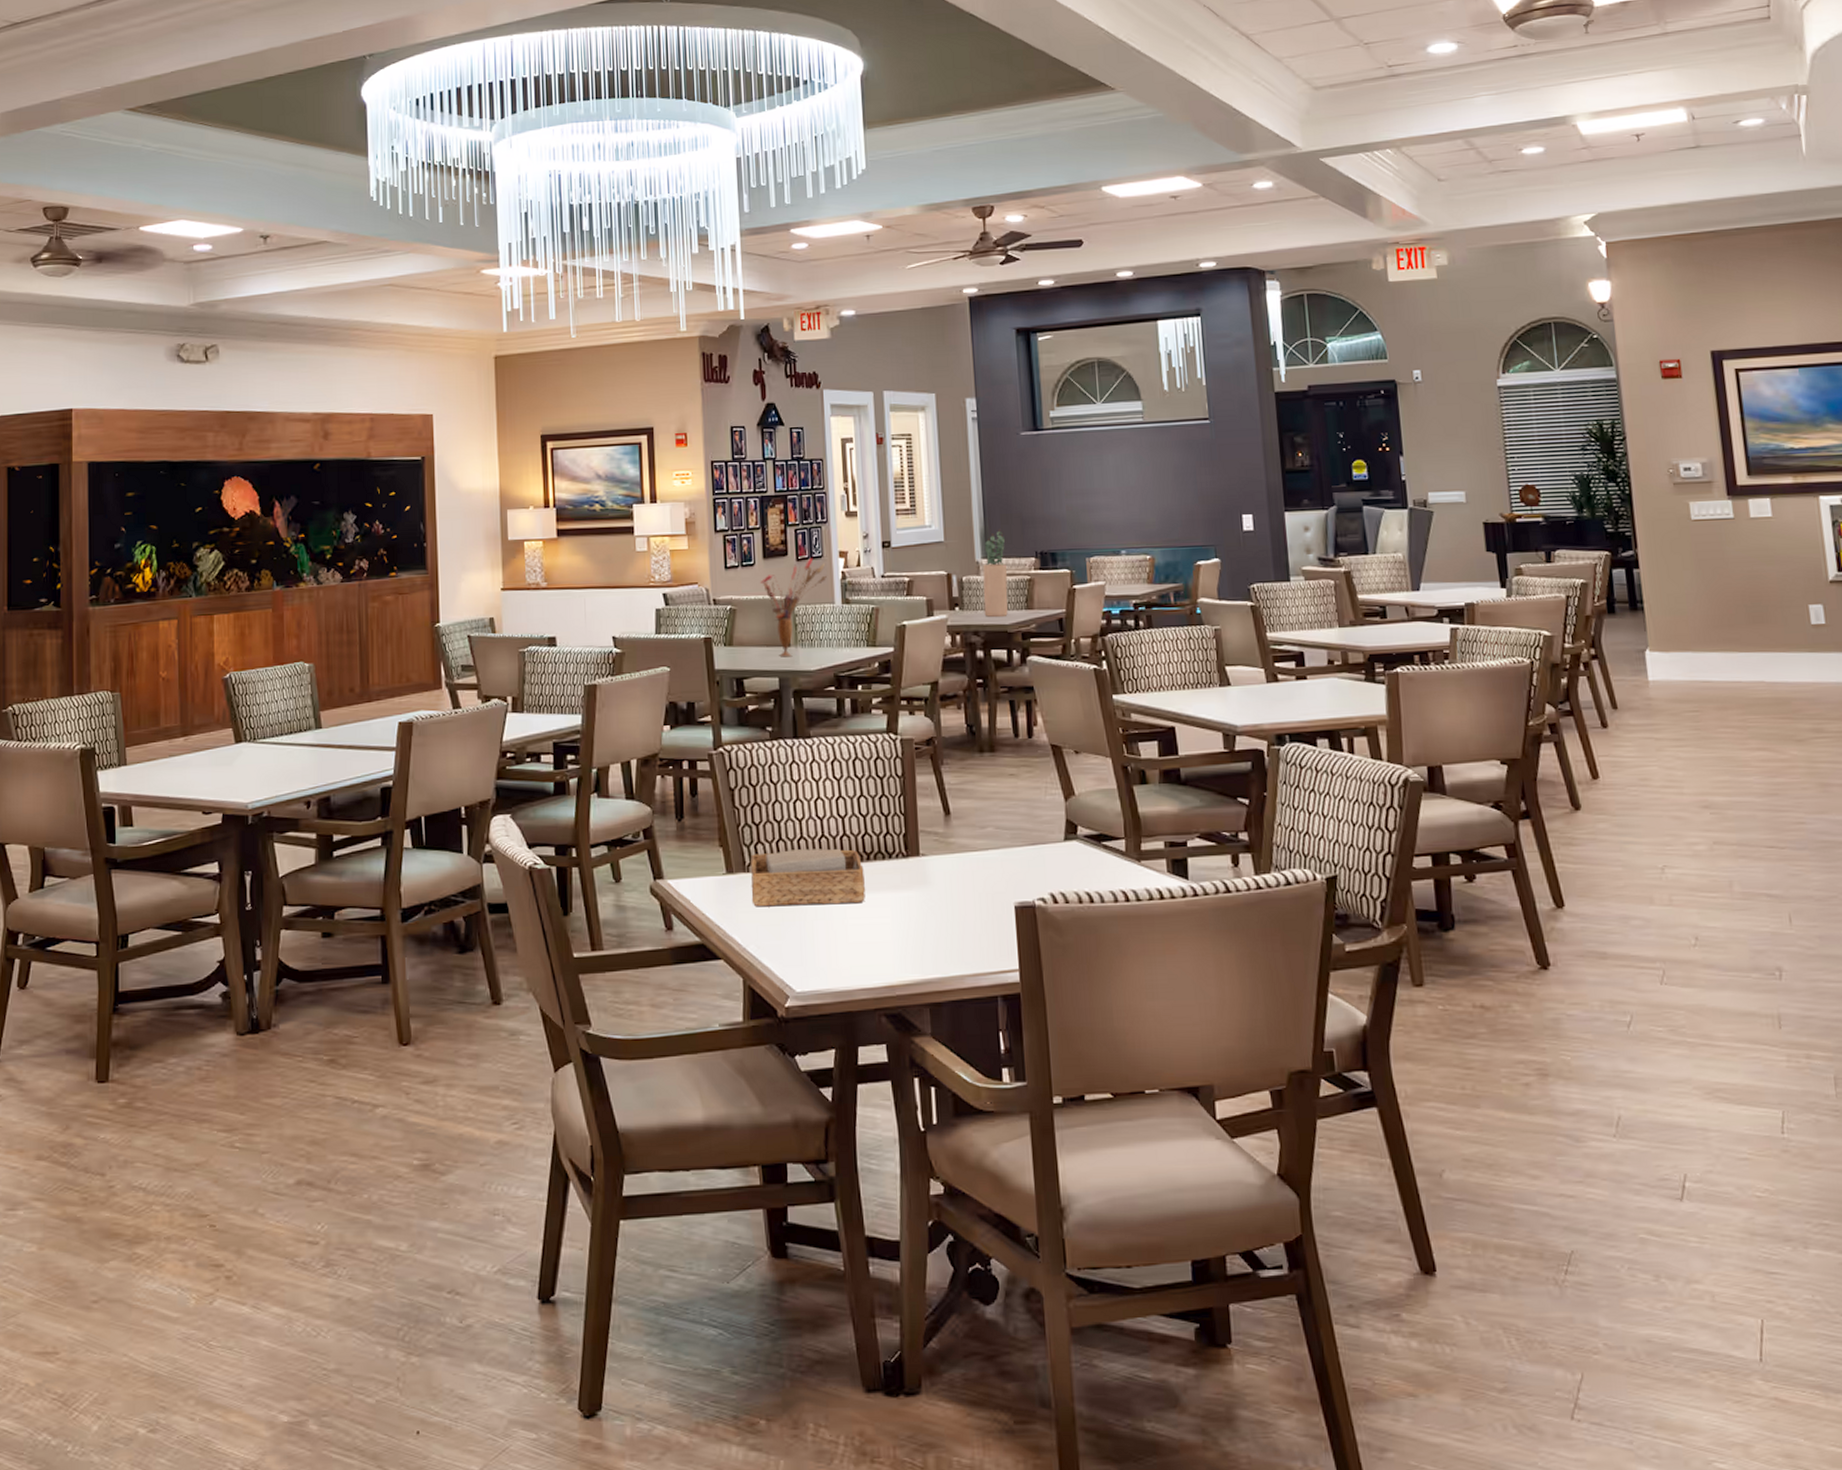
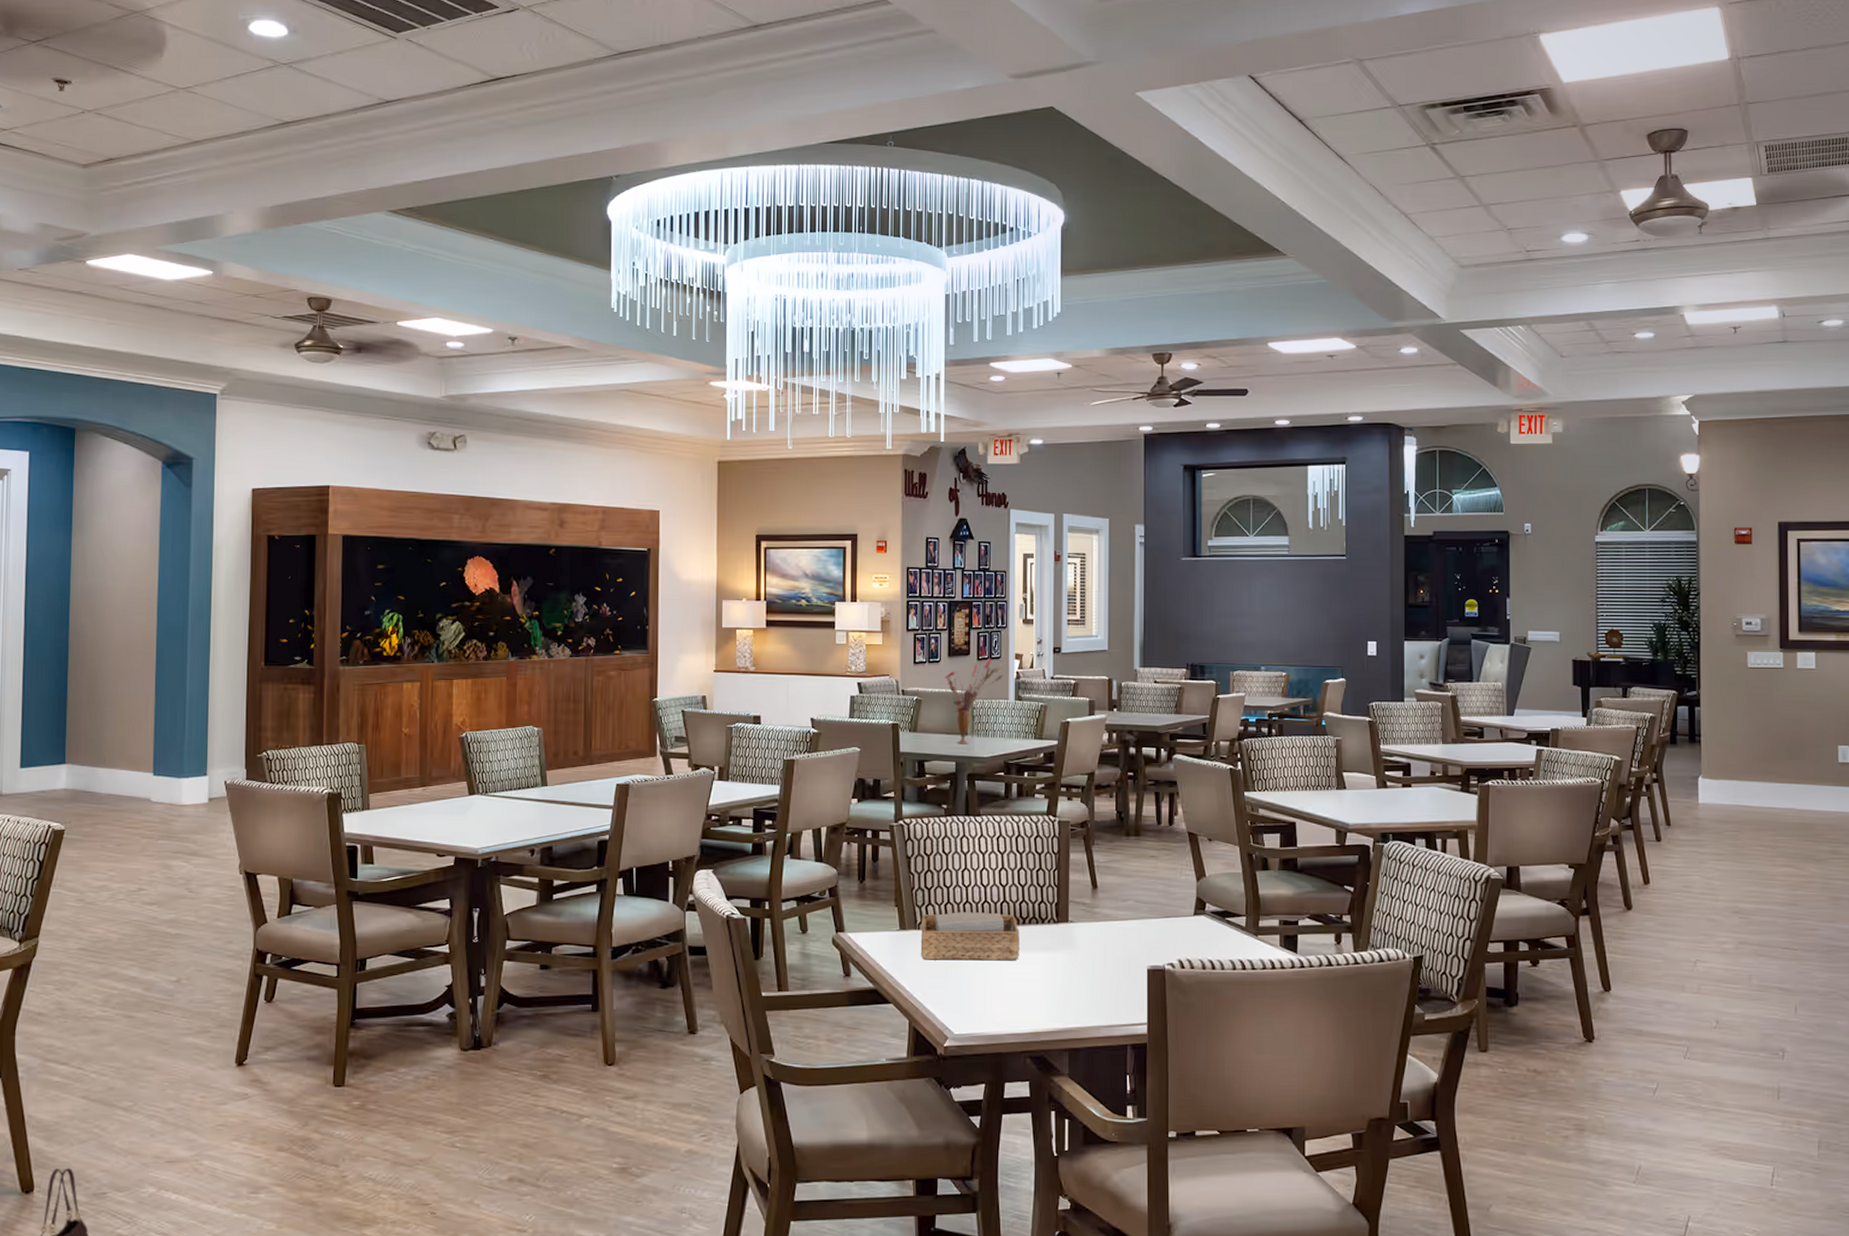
vase: present [982,529,1008,618] -> none [1139,642,1162,720]

